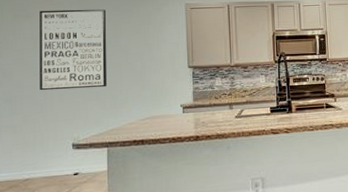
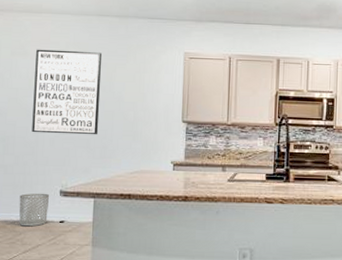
waste bin: none [30,148,61,183] -> present [19,193,49,227]

